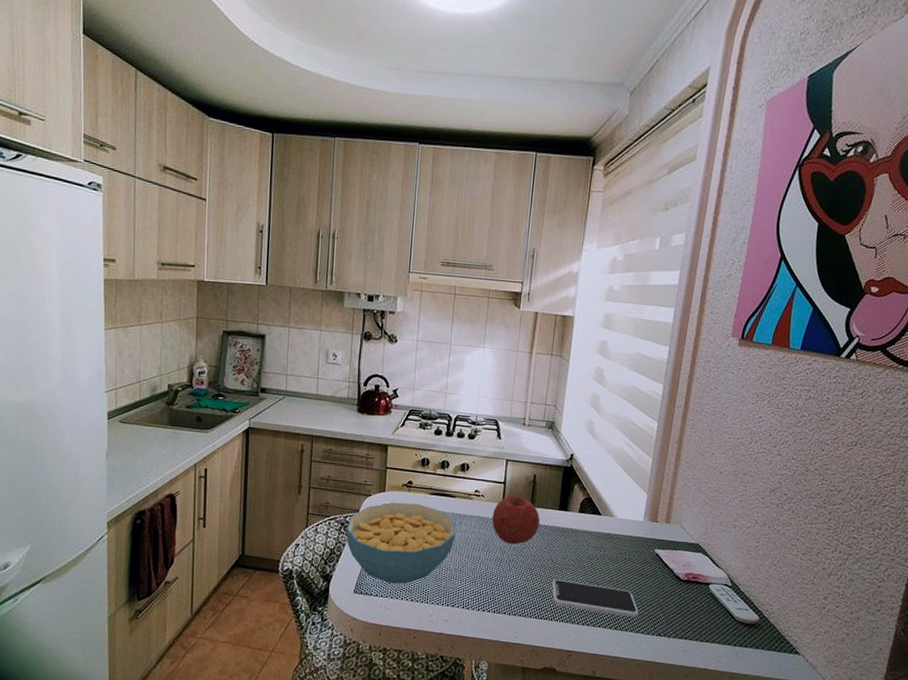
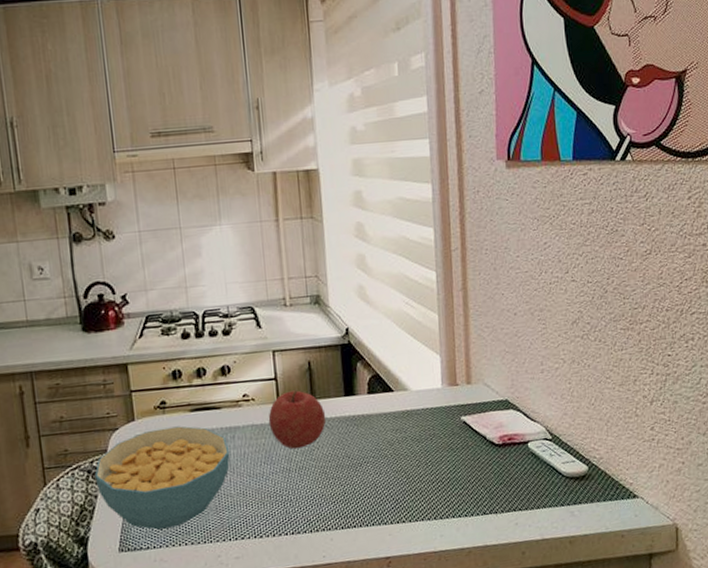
smartphone: present [552,579,639,618] -> none [353,470,457,508]

